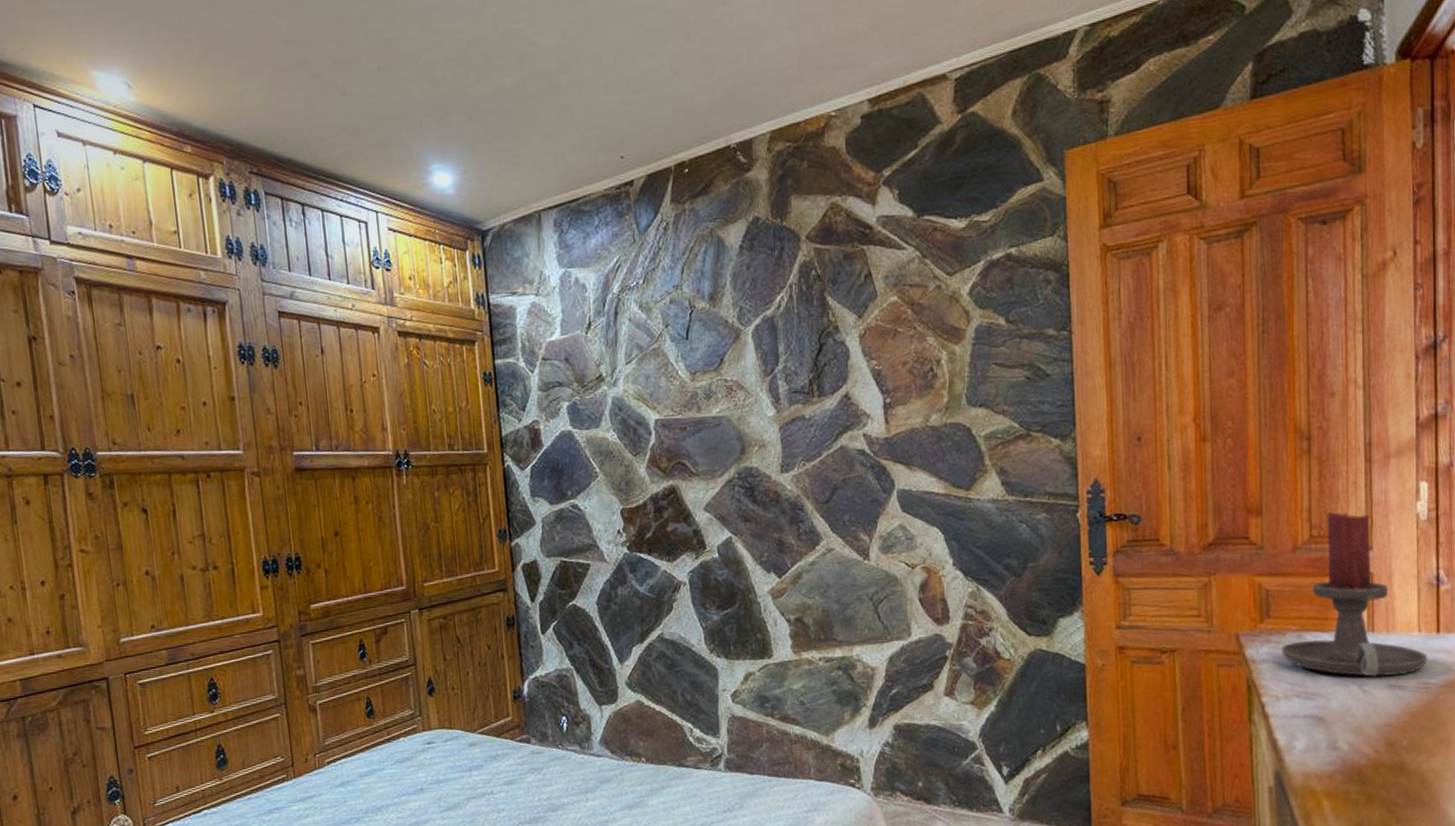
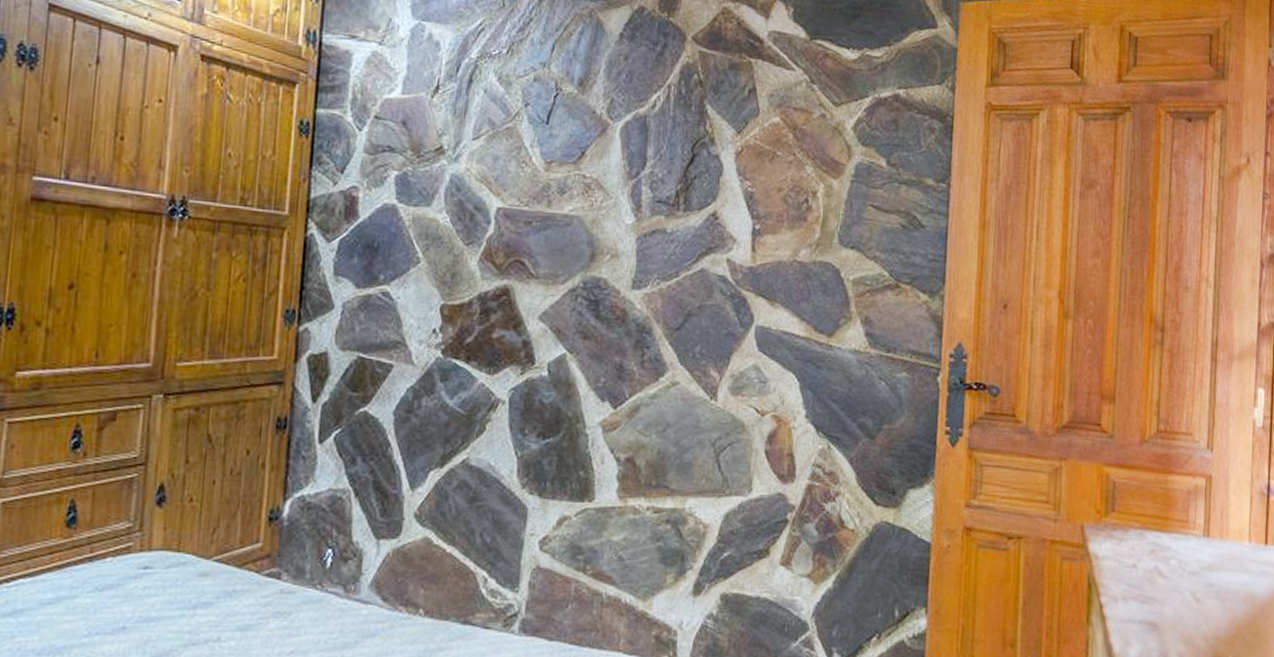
candle holder: present [1281,510,1428,677] -> none [1123,407,1256,586]

